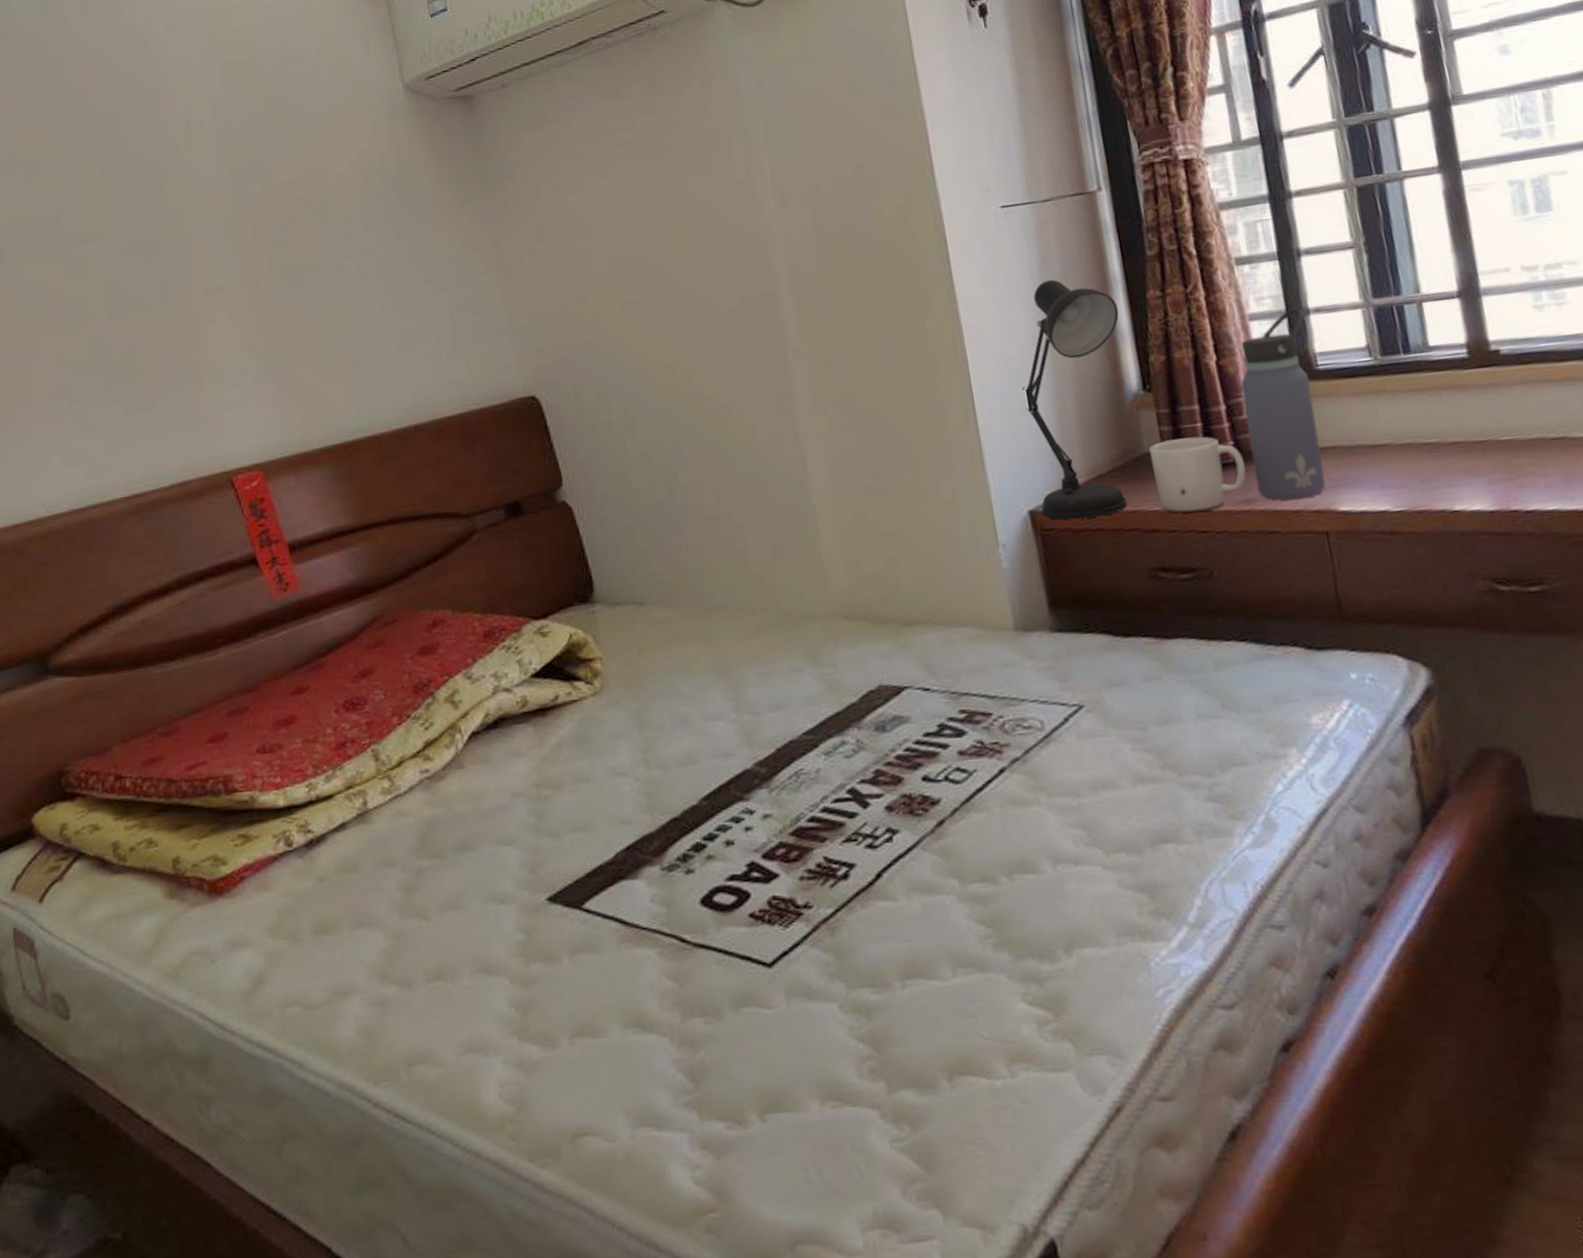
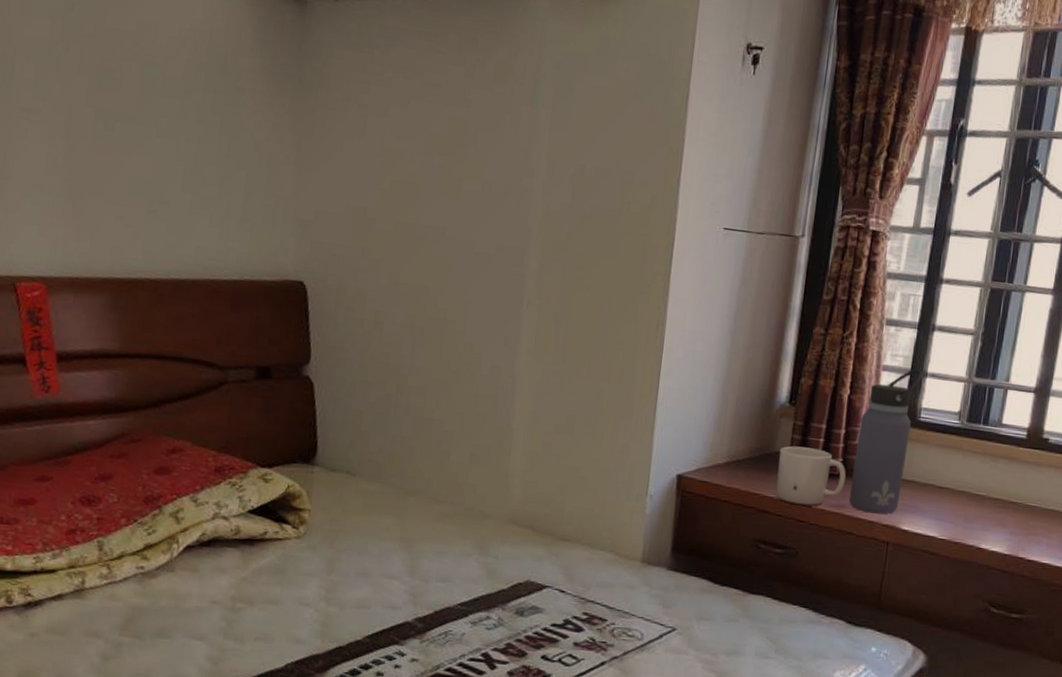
desk lamp: present [1023,279,1127,521] -> none [686,297,790,492]

